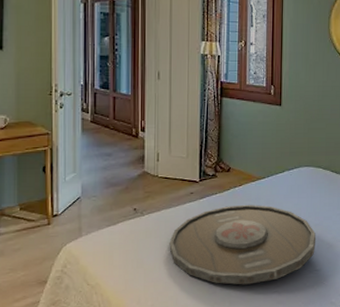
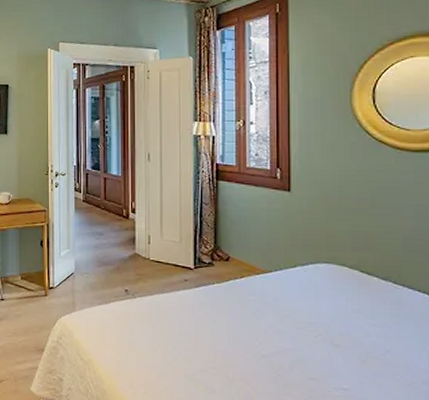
serving tray: present [169,204,316,285] -> none [162,298,343,391]

